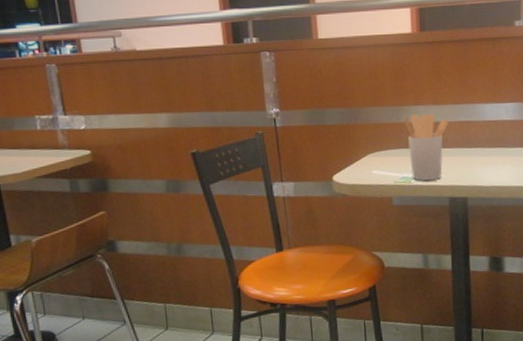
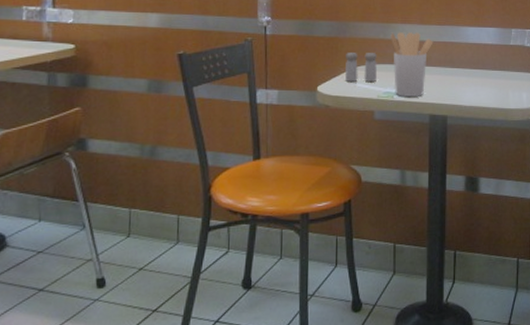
salt and pepper shaker: none [359,138,392,169] -> present [345,53,377,82]

